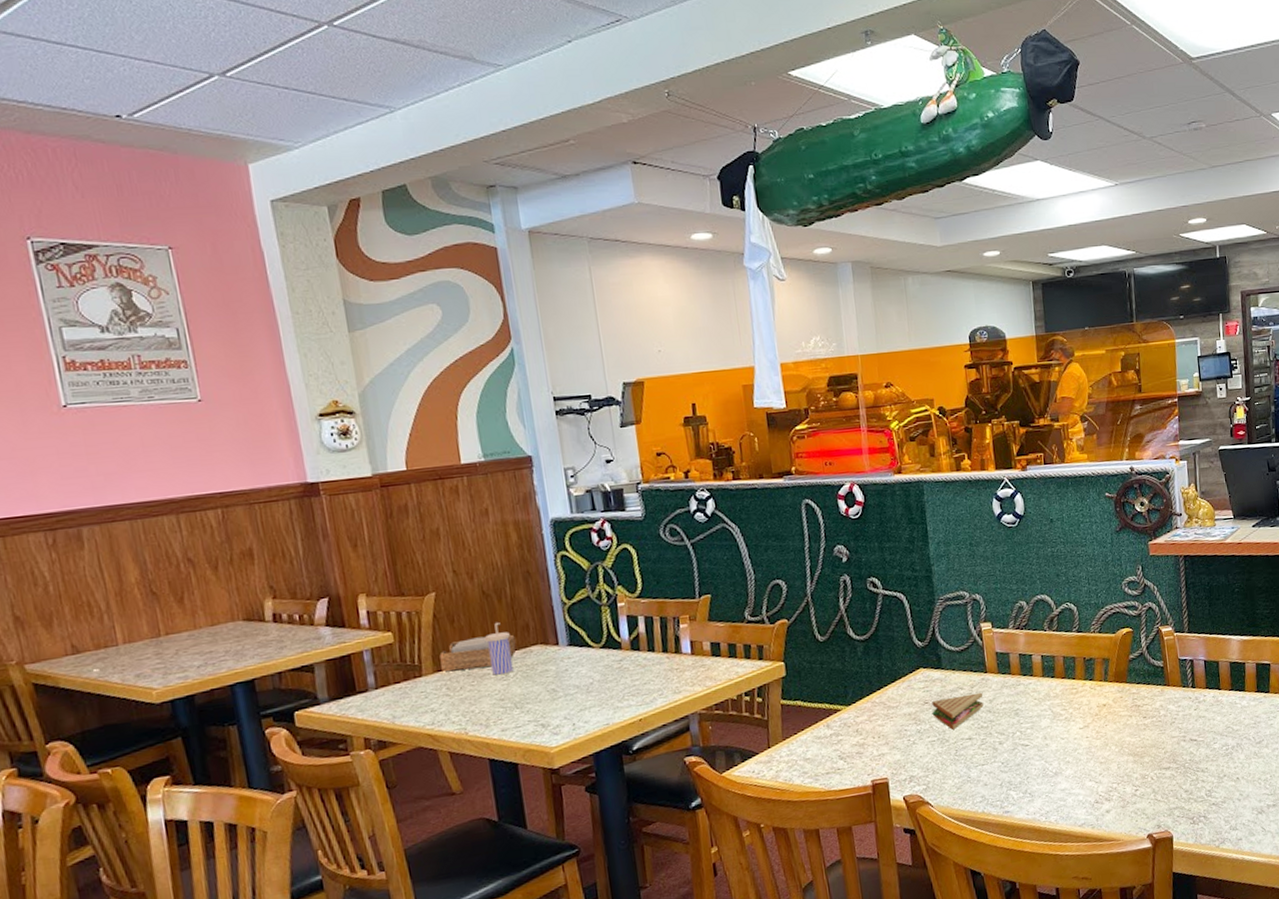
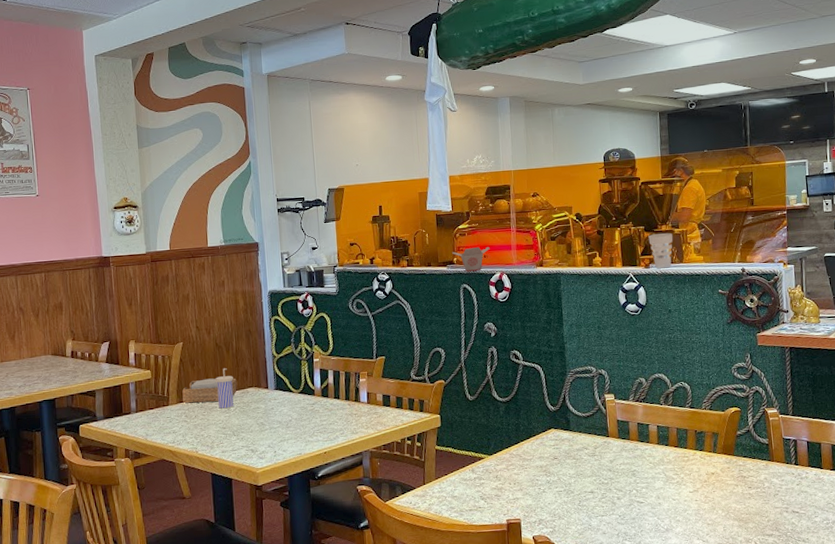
takeout container: none [789,451,836,484] -> present [452,246,490,272]
sandwich: present [932,692,984,730] -> none [560,453,605,483]
cup: none [1024,427,1053,472] -> present [648,232,673,270]

